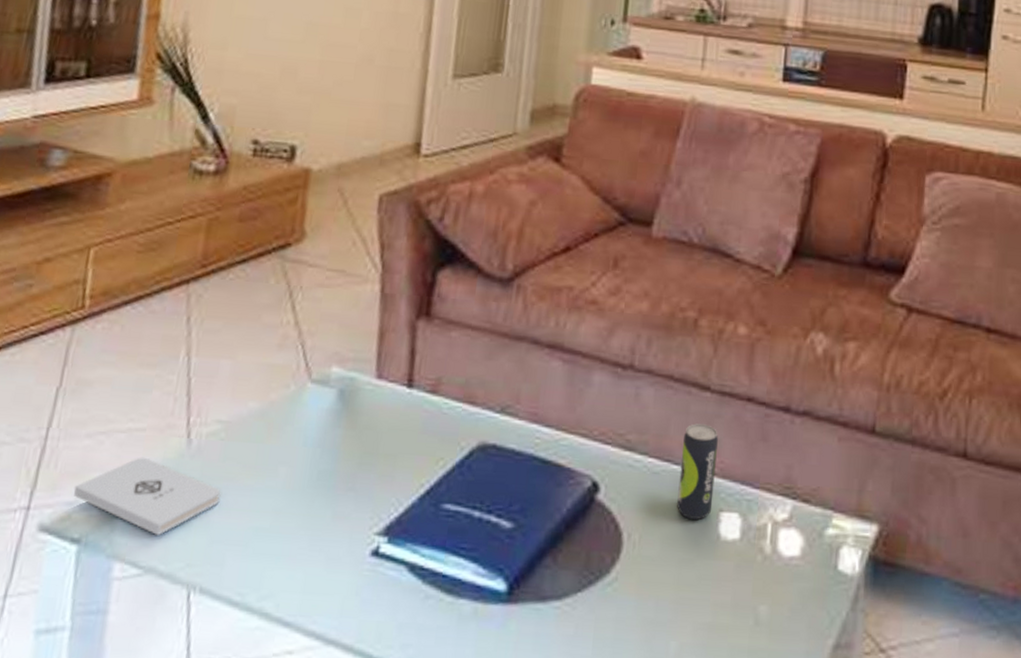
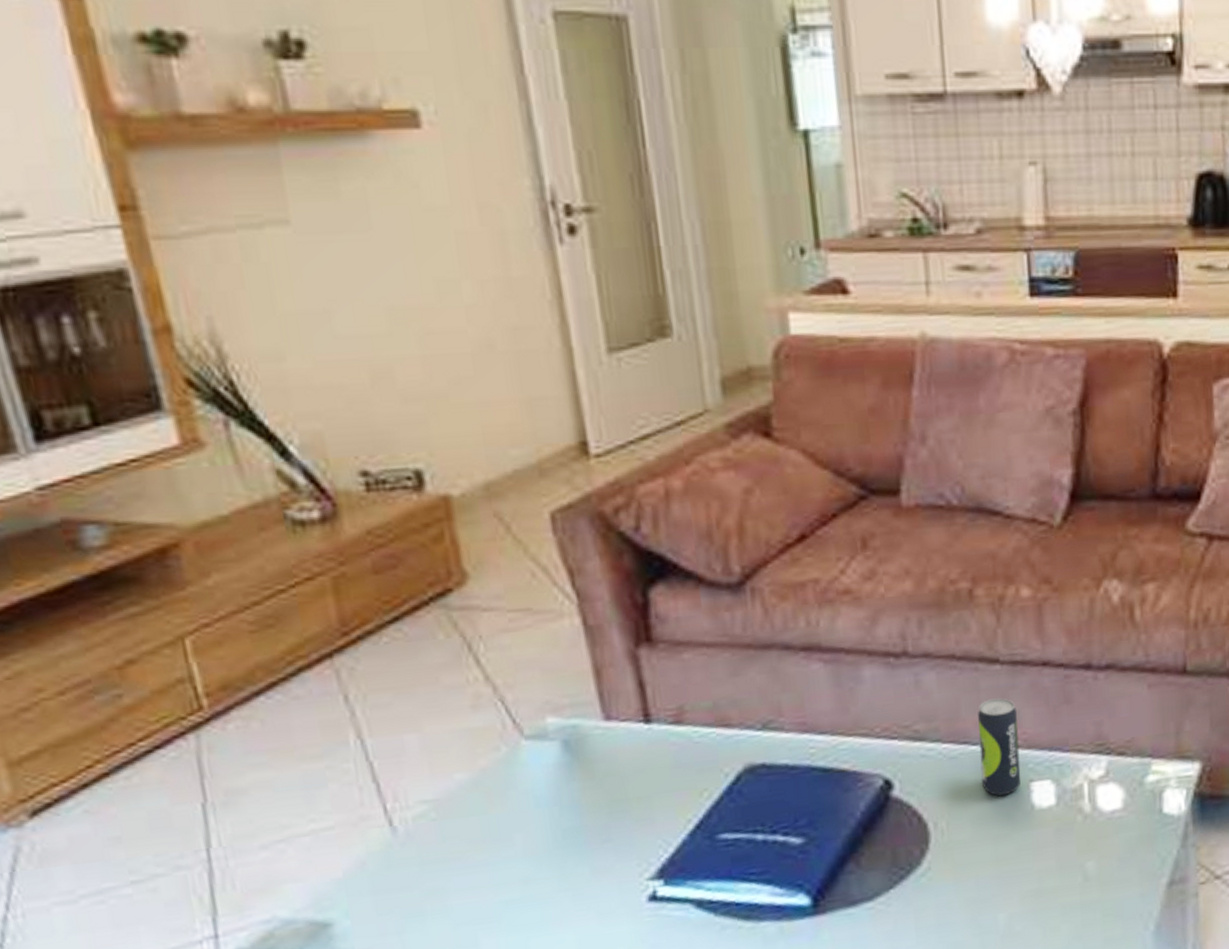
notepad: present [73,457,220,536] -> none [265,856,453,933]

